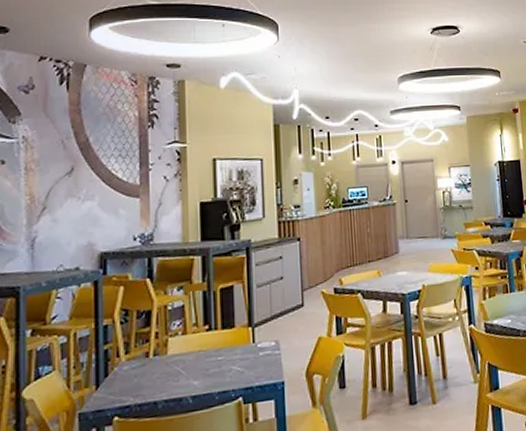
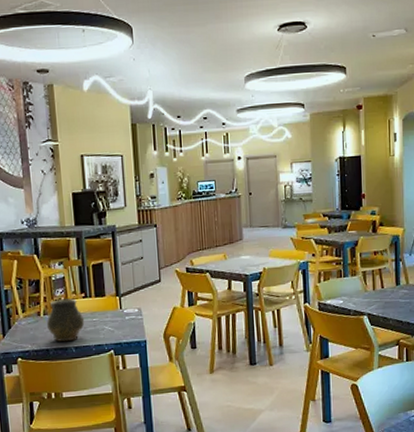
vase: none [156,332,207,391] -> present [46,298,85,342]

